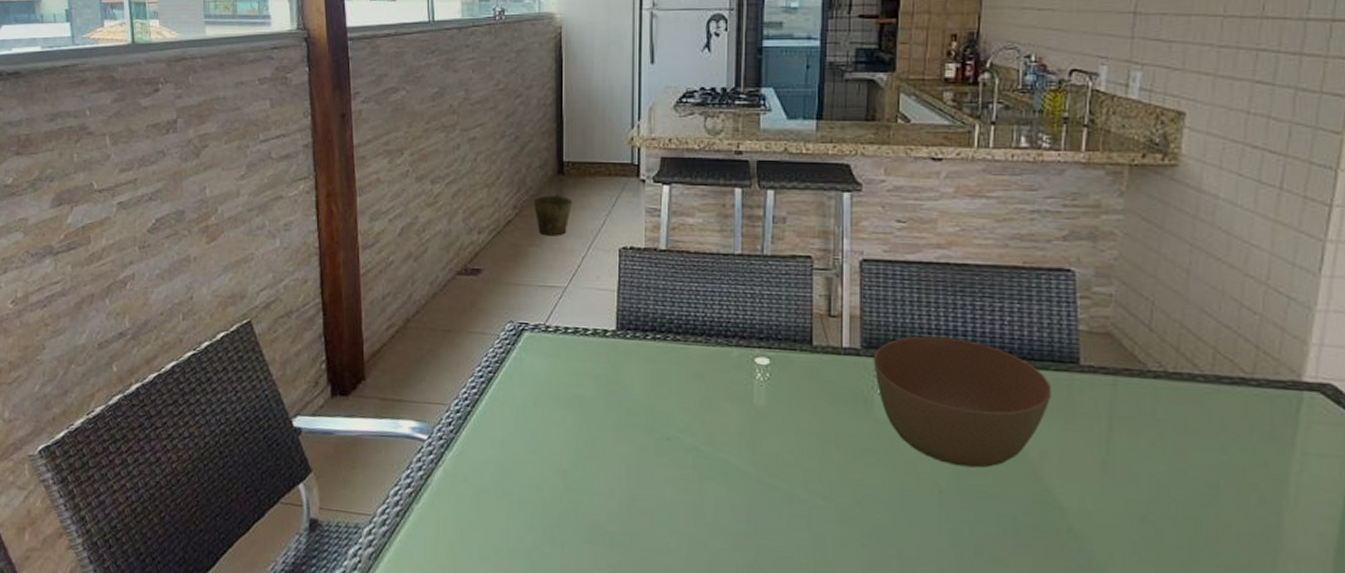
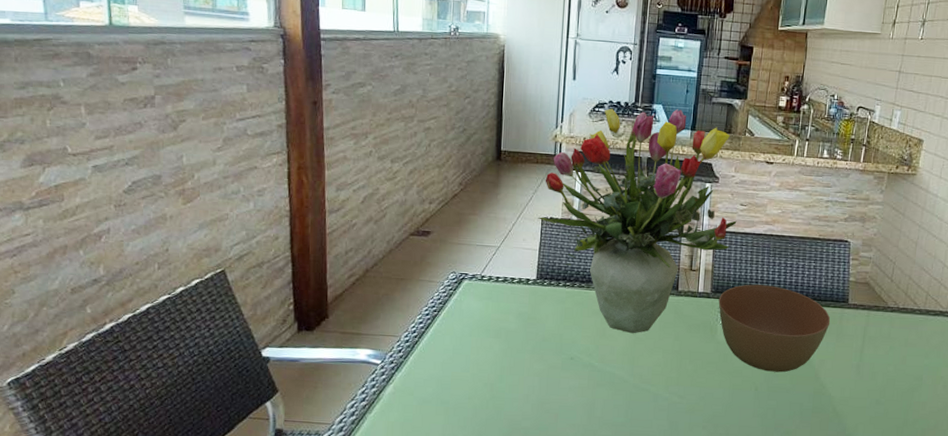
bucket: present [533,178,573,236] -> none [475,163,508,208]
flower arrangement: none [614,92,893,406] -> present [538,108,737,334]

